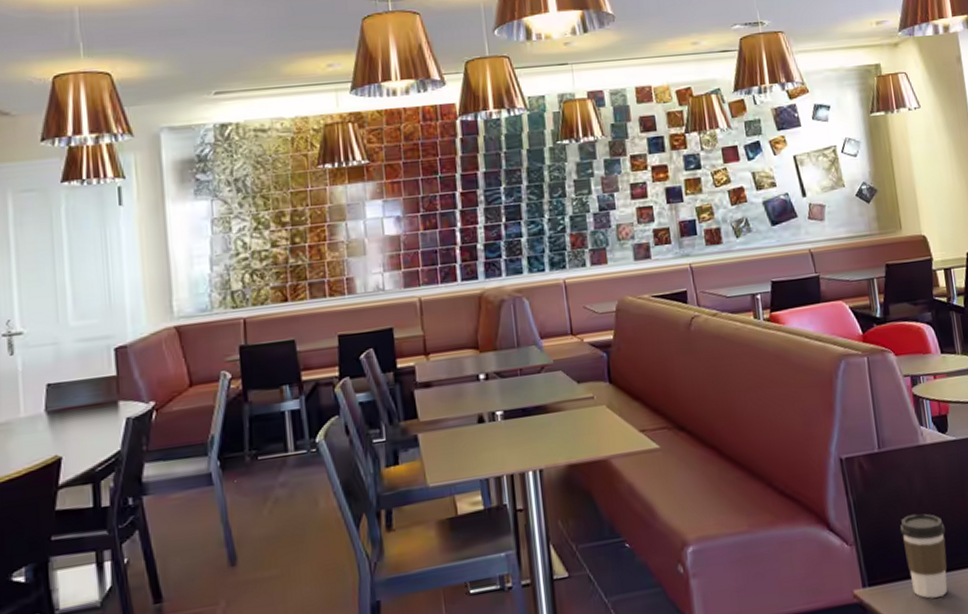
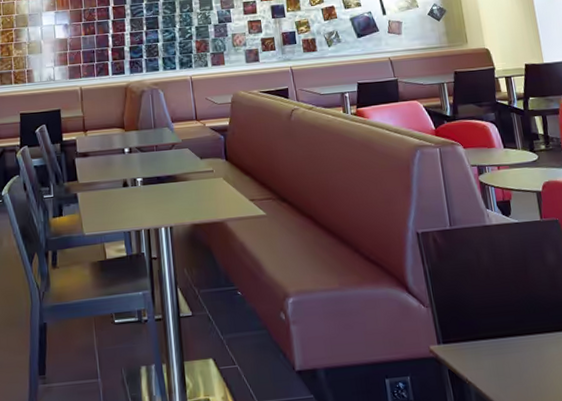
coffee cup: present [899,513,948,599] -> none [469,284,513,359]

